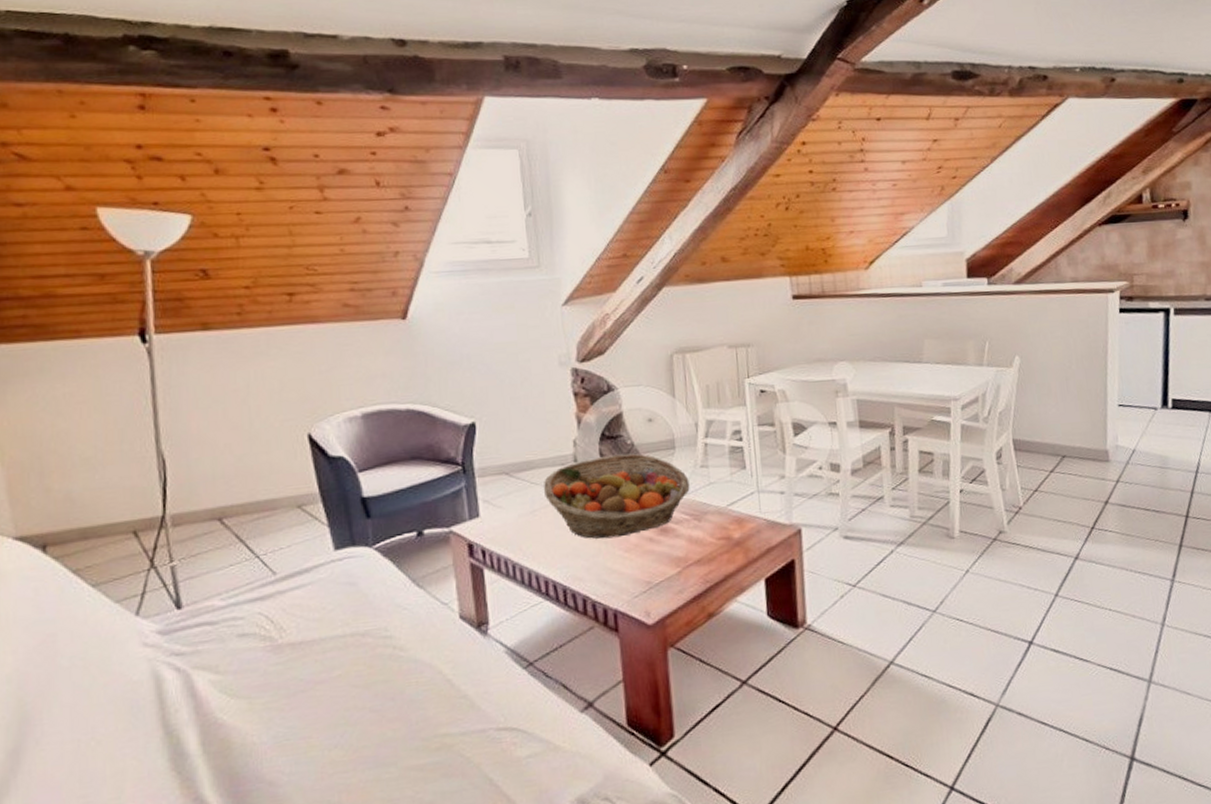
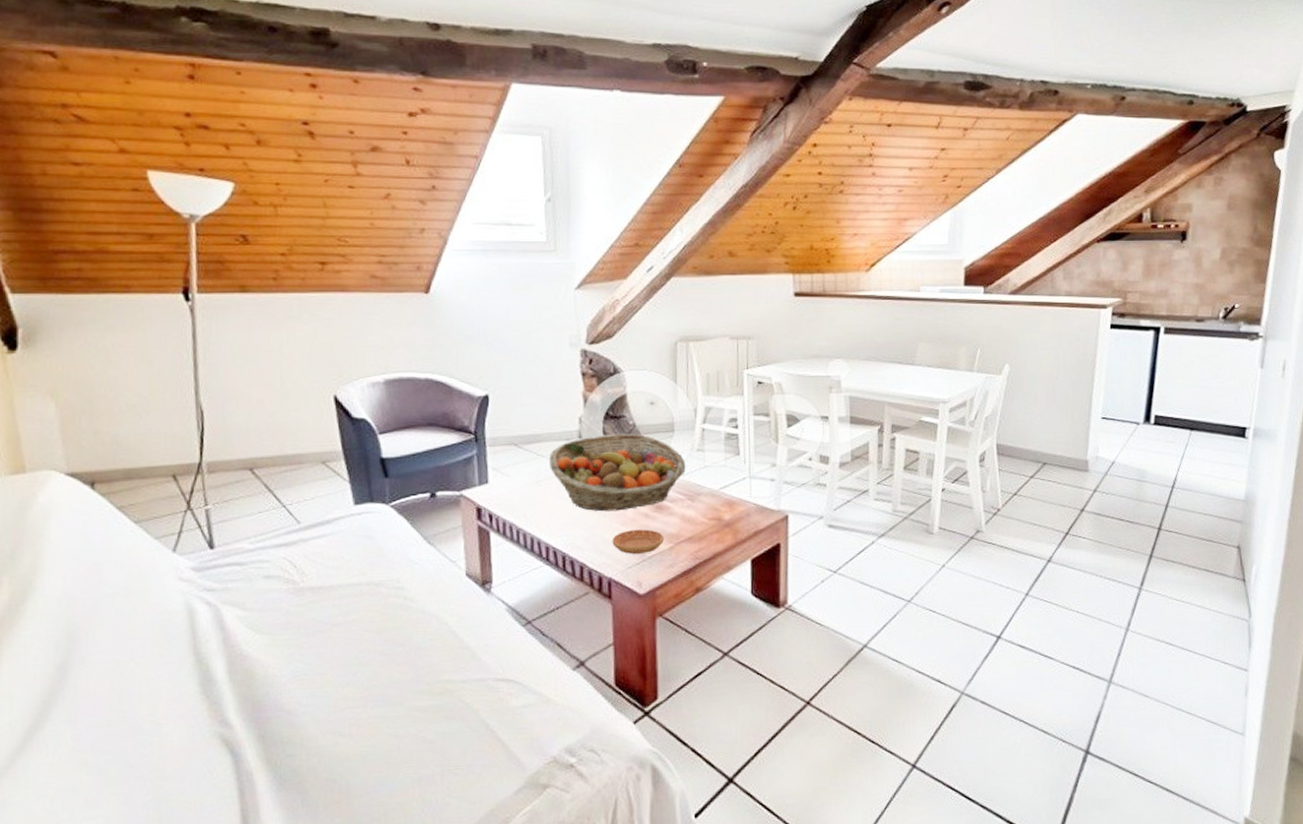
saucer: none [615,554,672,582] -> present [612,529,665,554]

